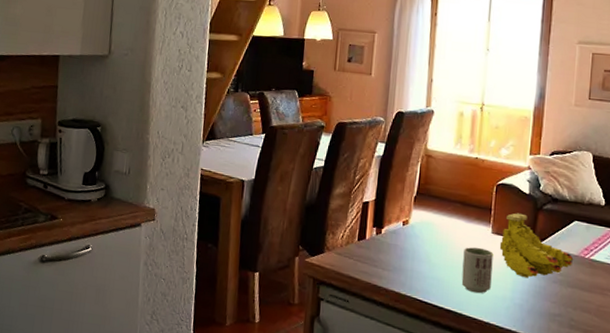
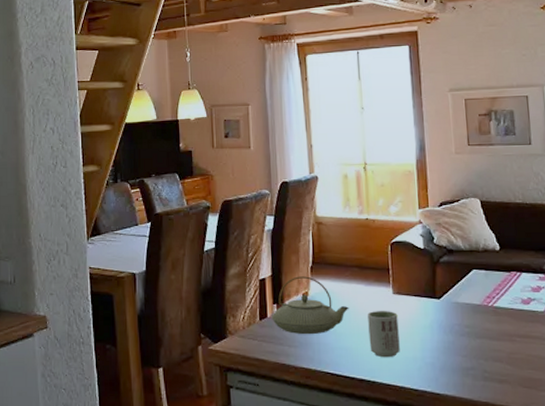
teapot: none [370,204,447,262] -> present [272,276,349,335]
fruit: present [499,213,574,279] -> none [402,269,478,335]

